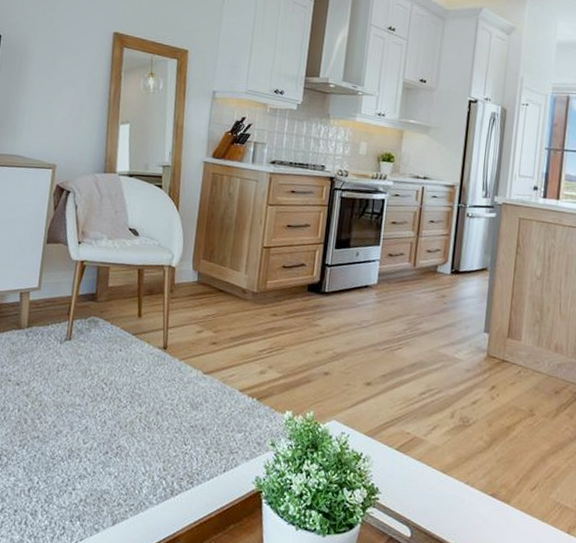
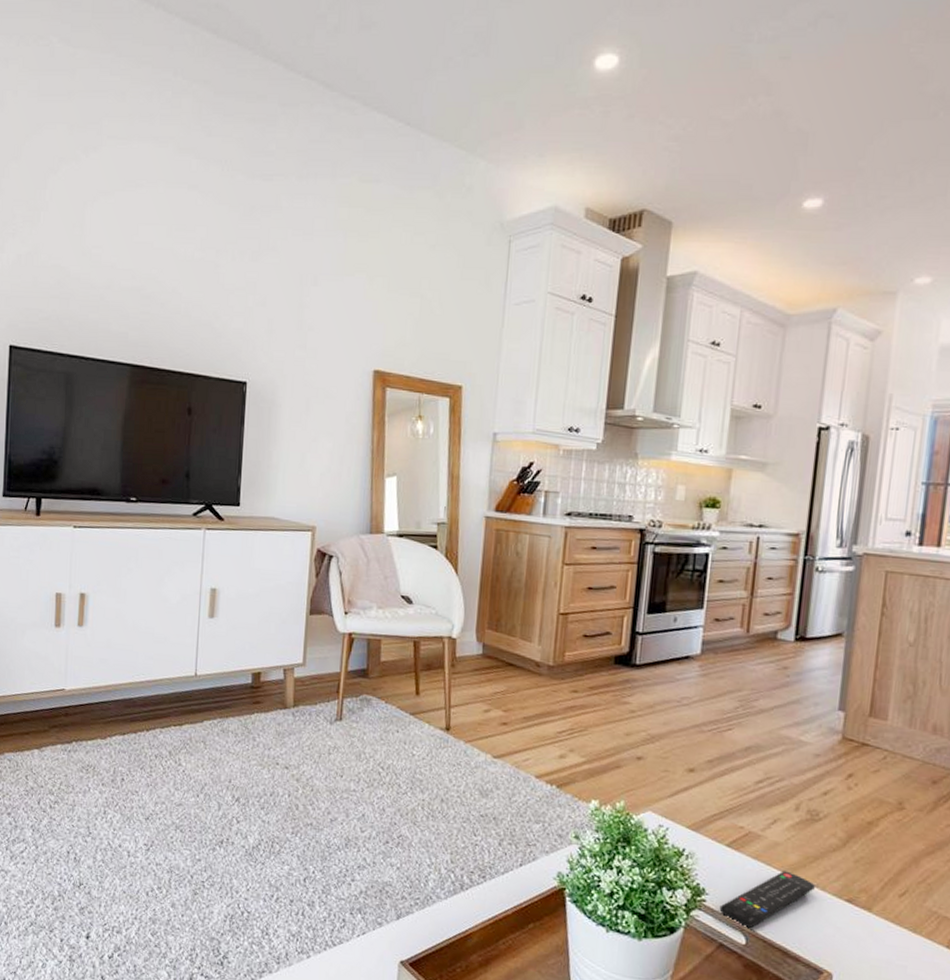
remote control: none [389,470,466,522] -> present [719,870,815,928]

